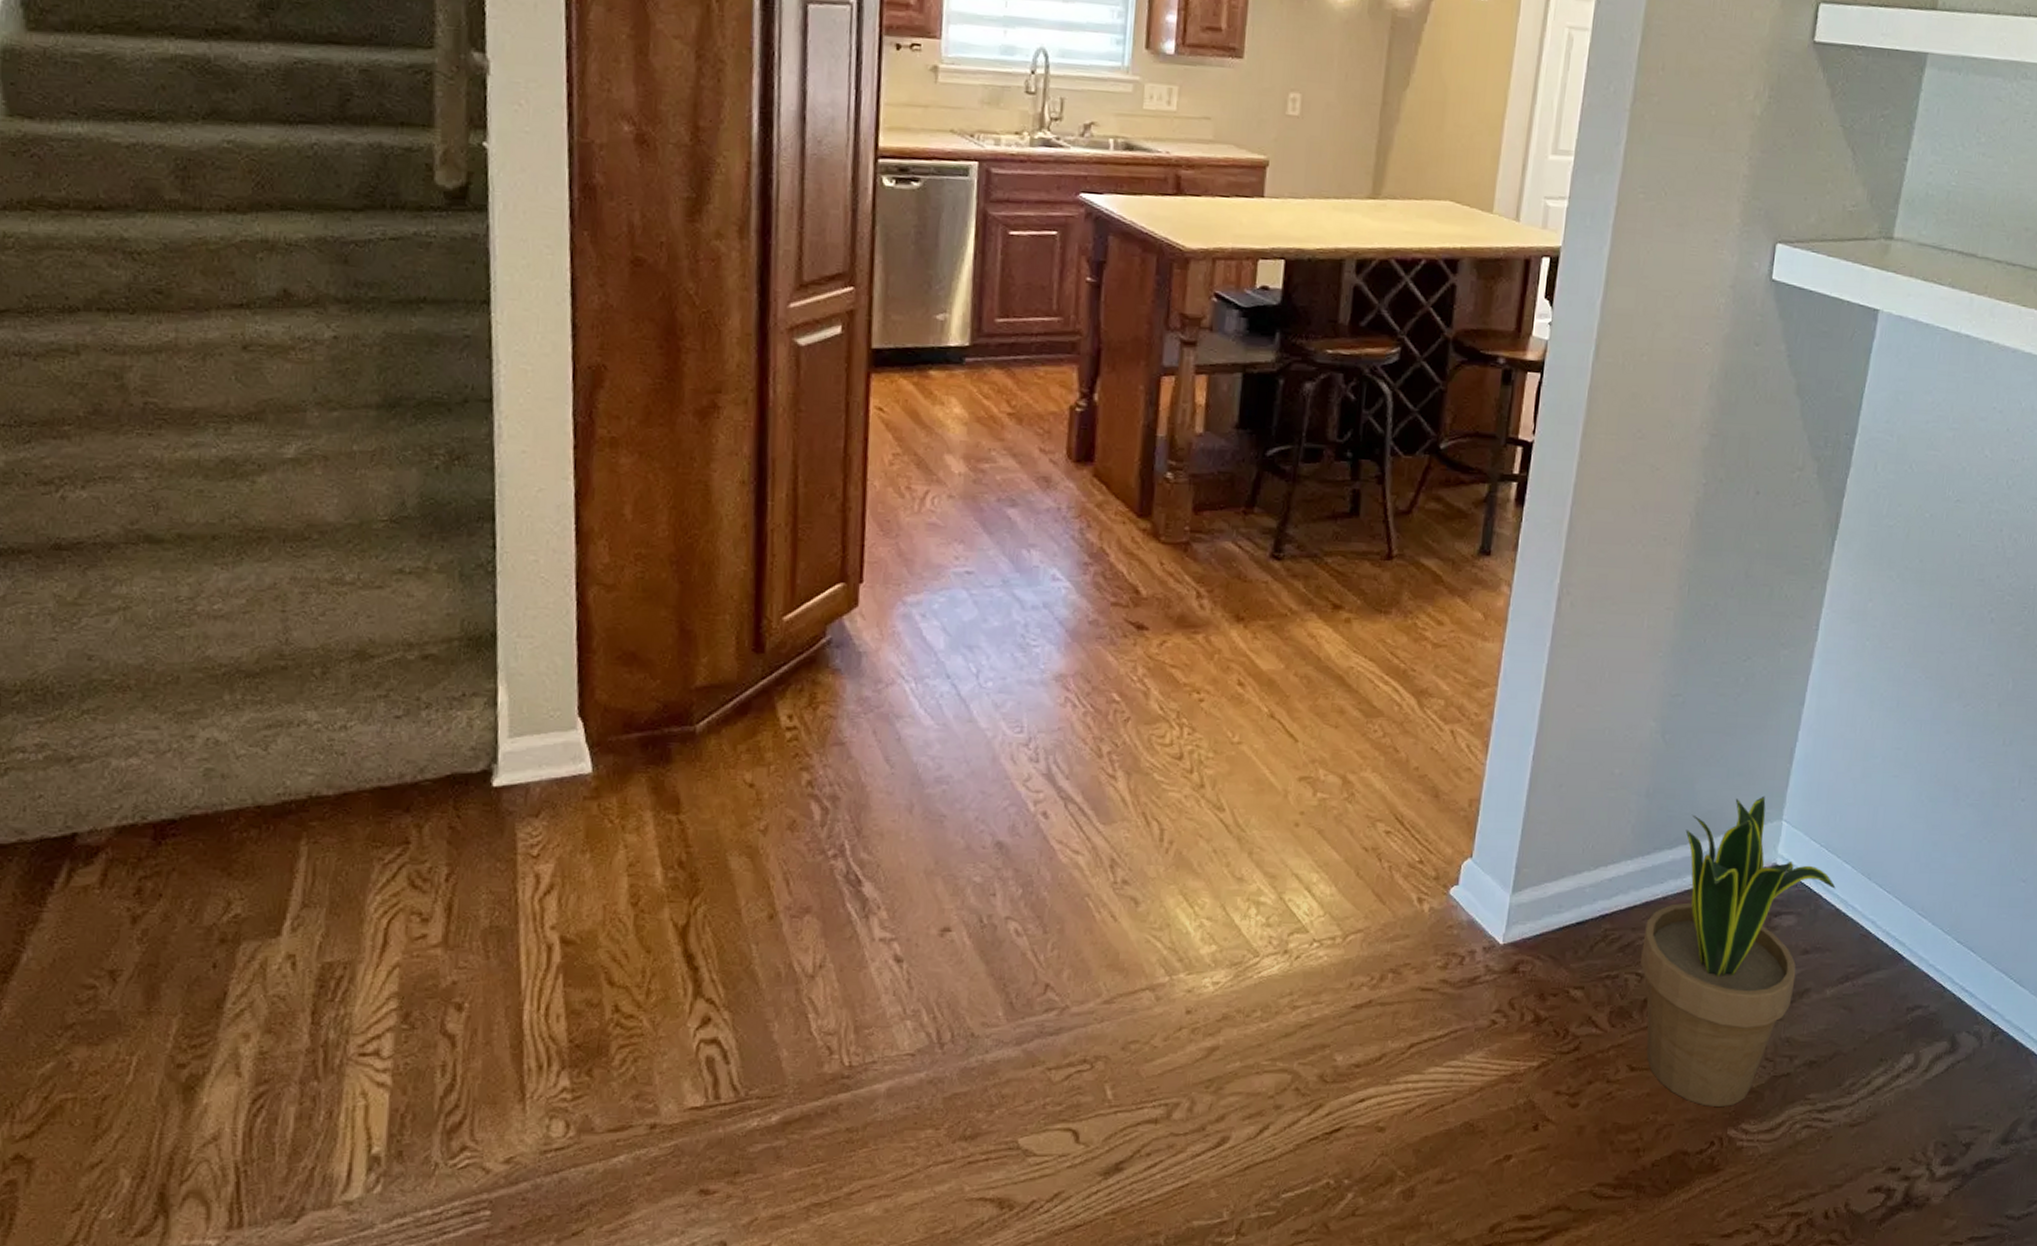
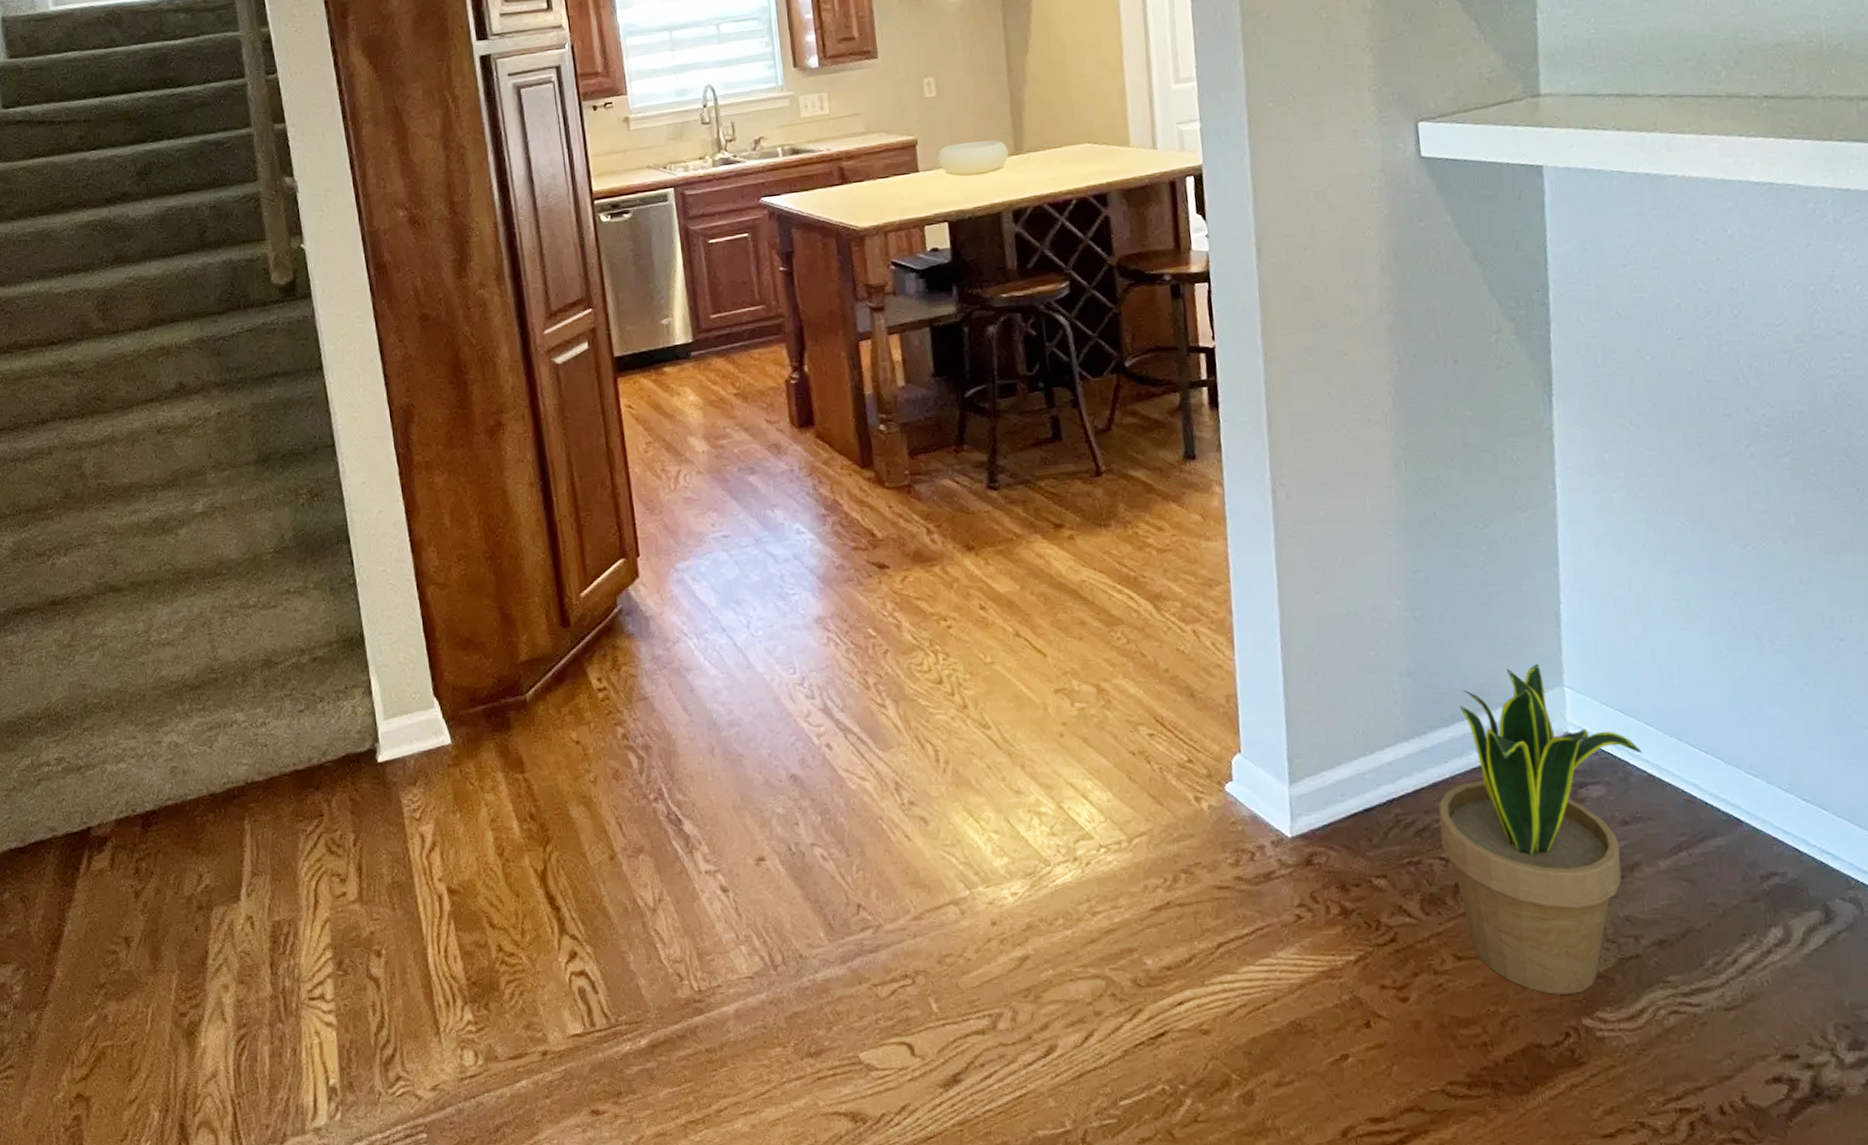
bowl: none [1287,173,1366,215] -> present [937,140,1009,177]

